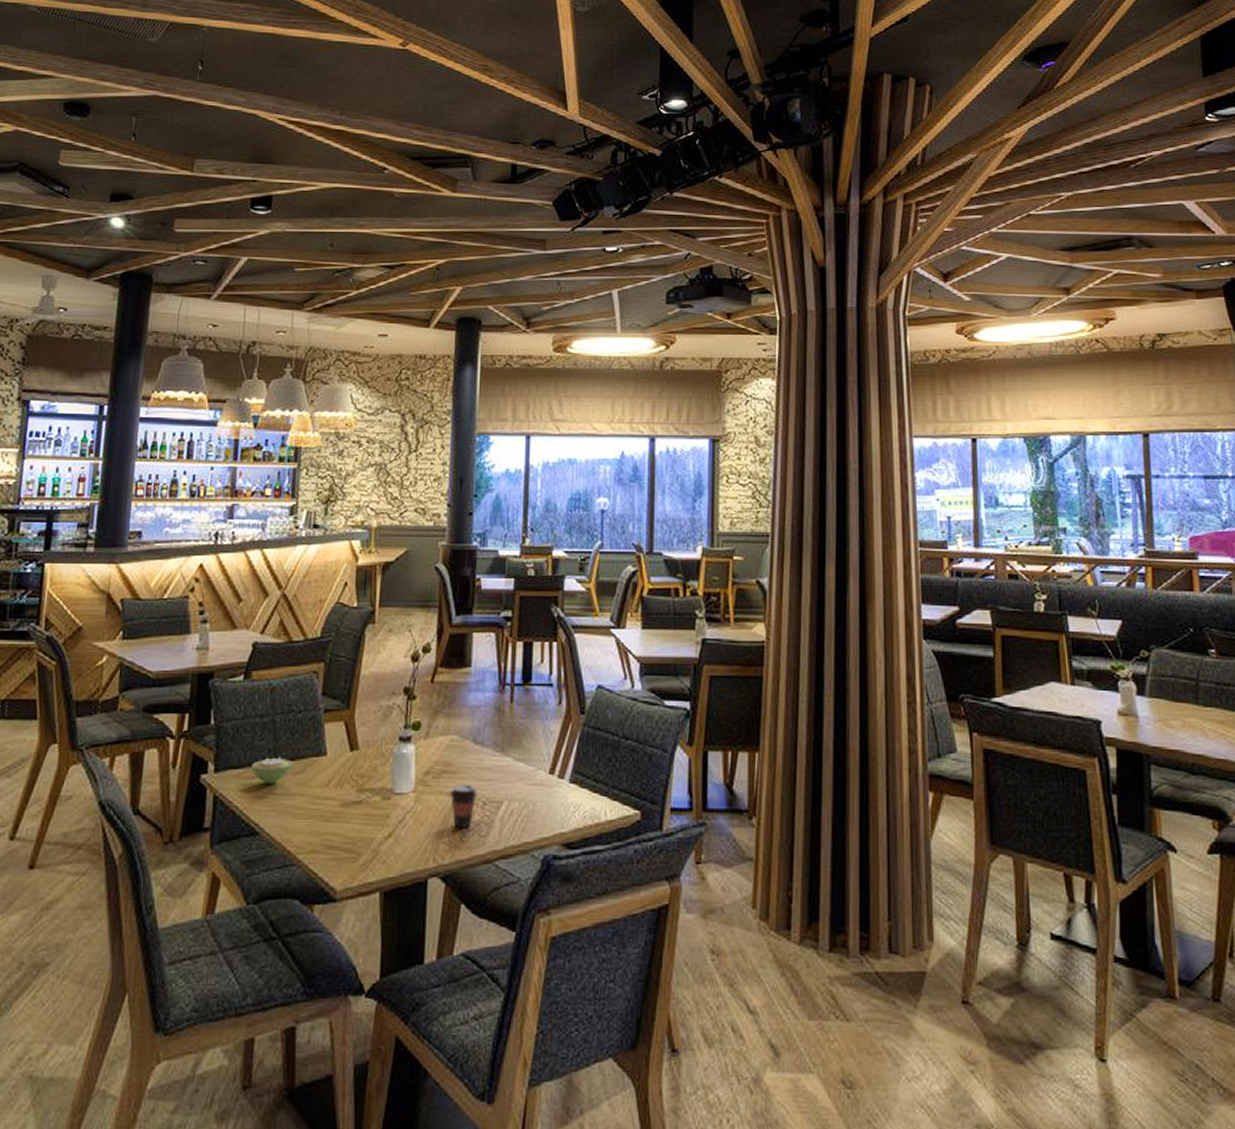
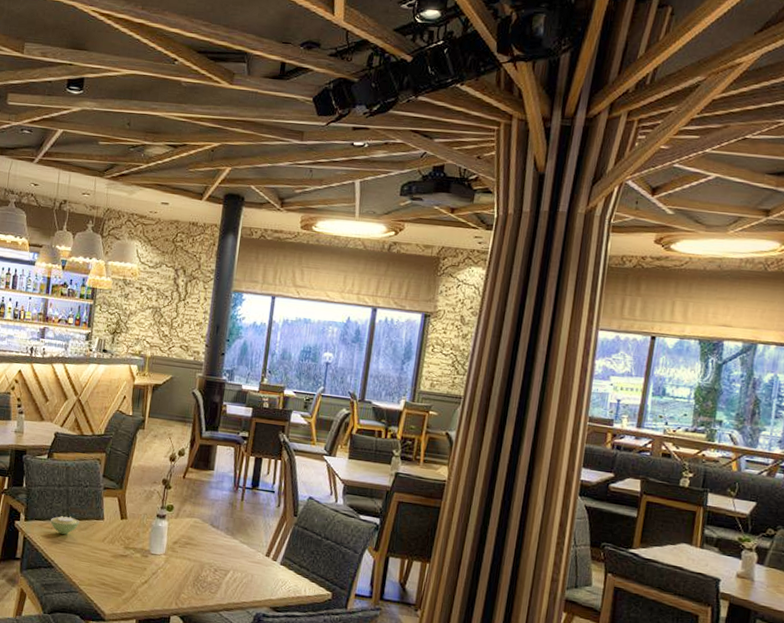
coffee cup: present [449,784,478,828] -> none [190,554,212,585]

